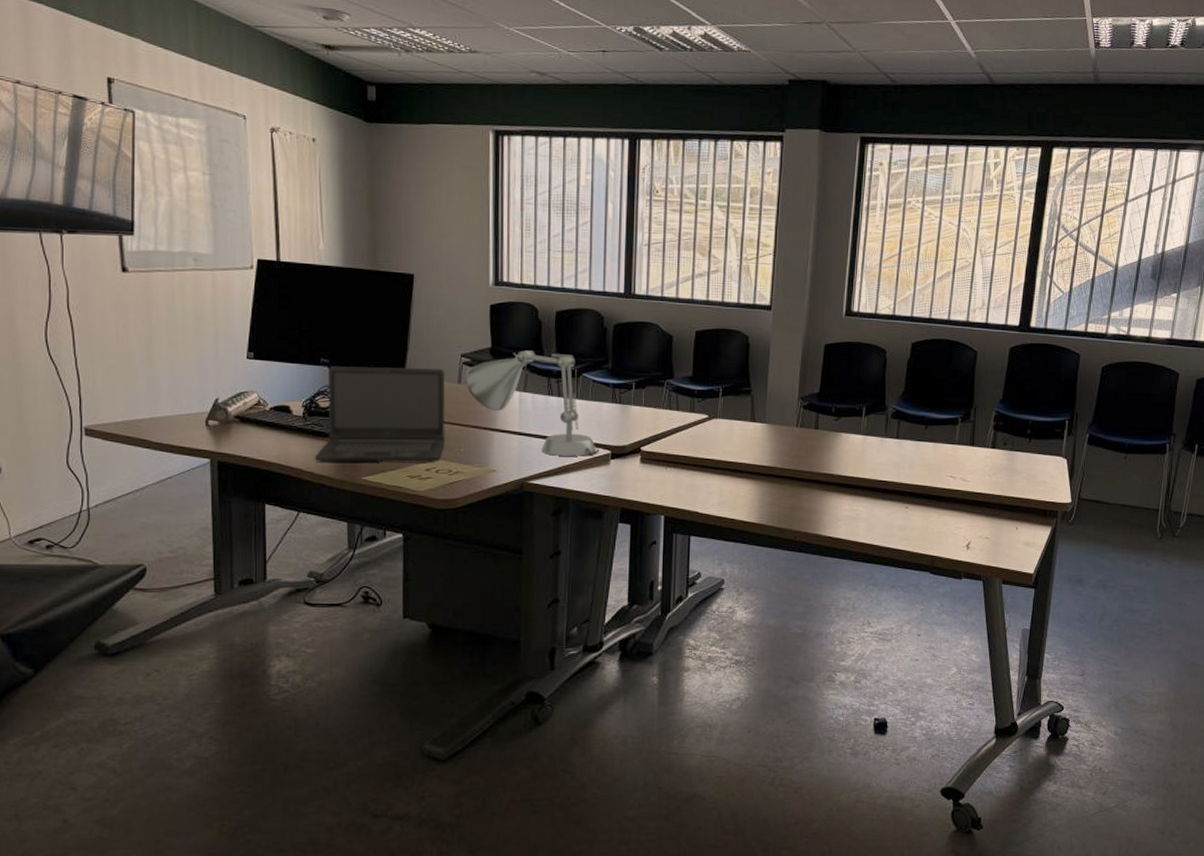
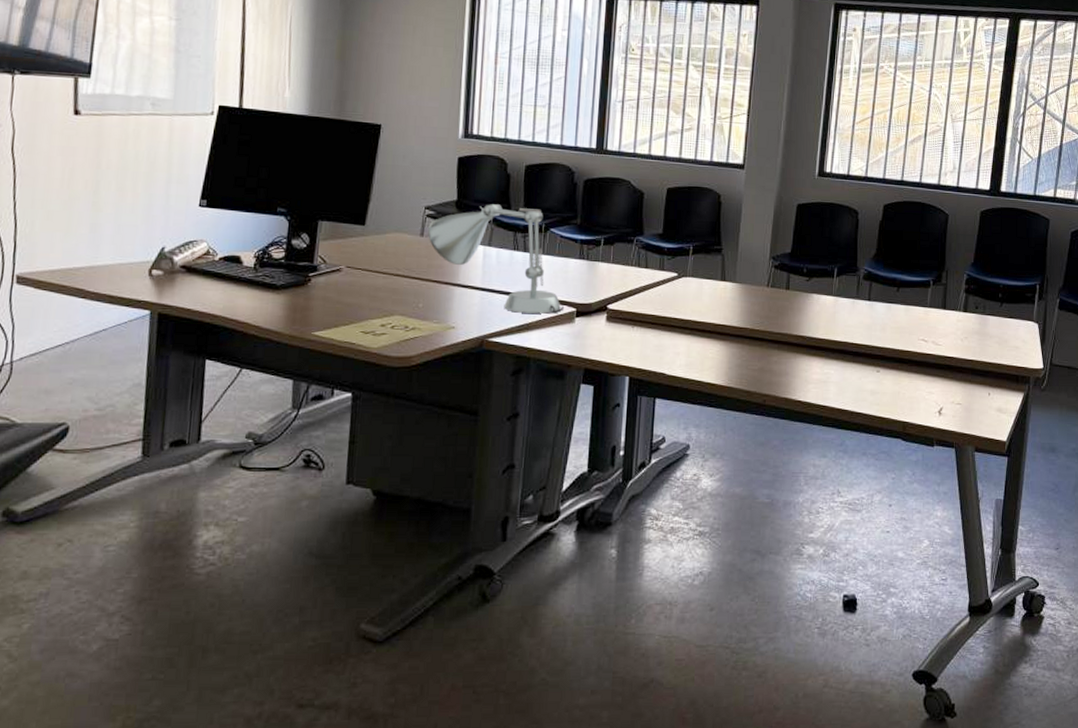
laptop: present [314,365,446,463] -> none [262,215,407,317]

